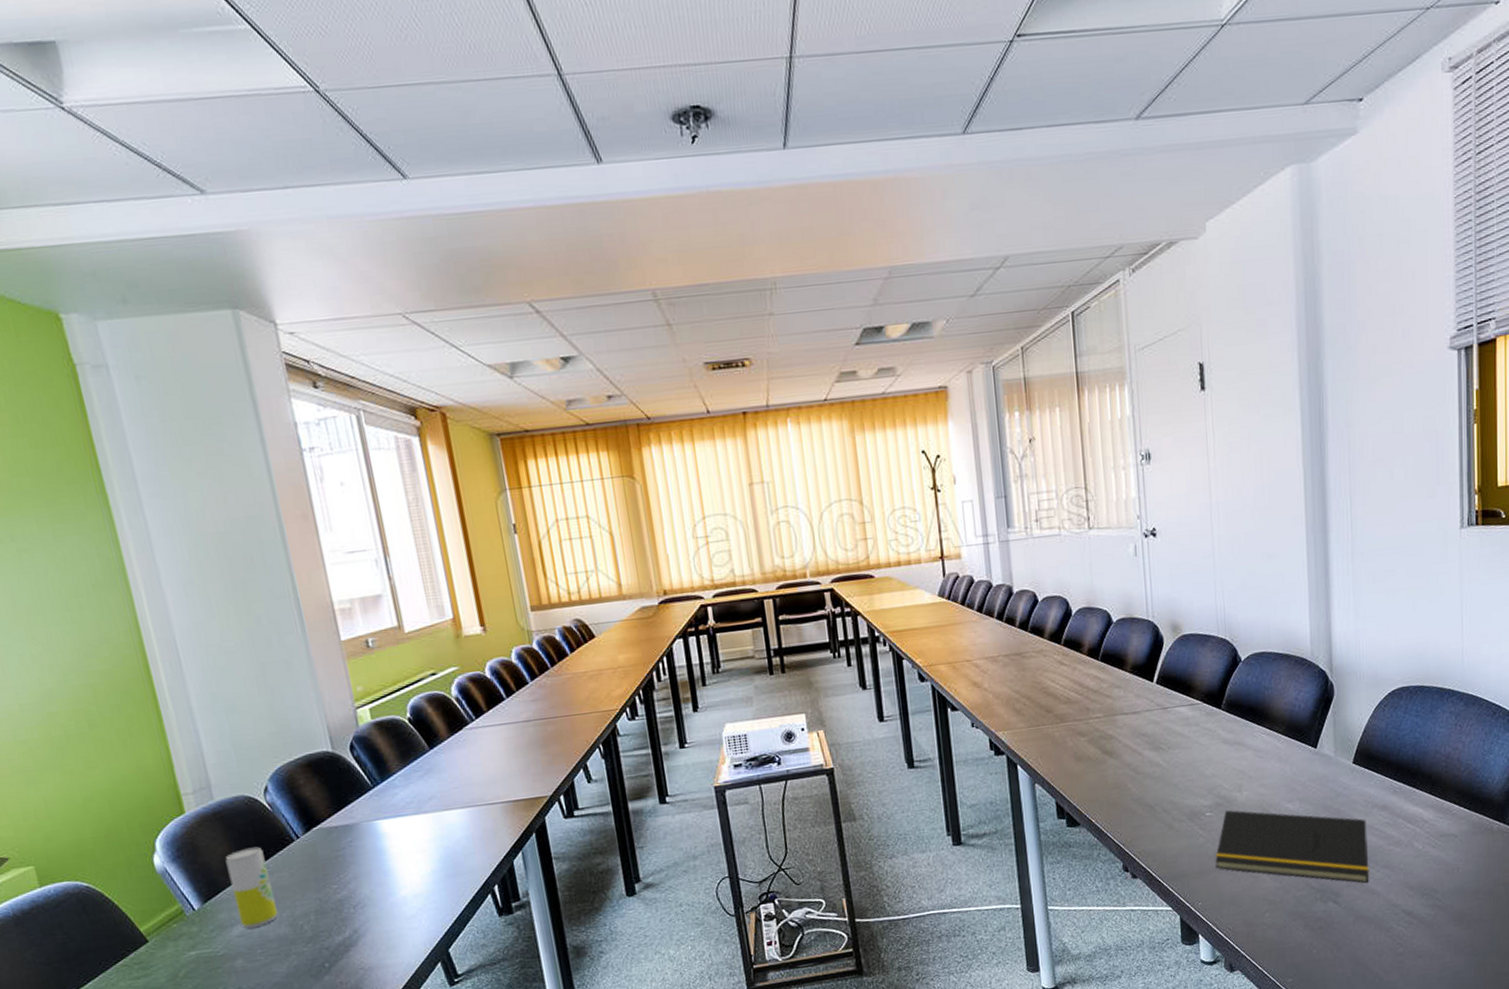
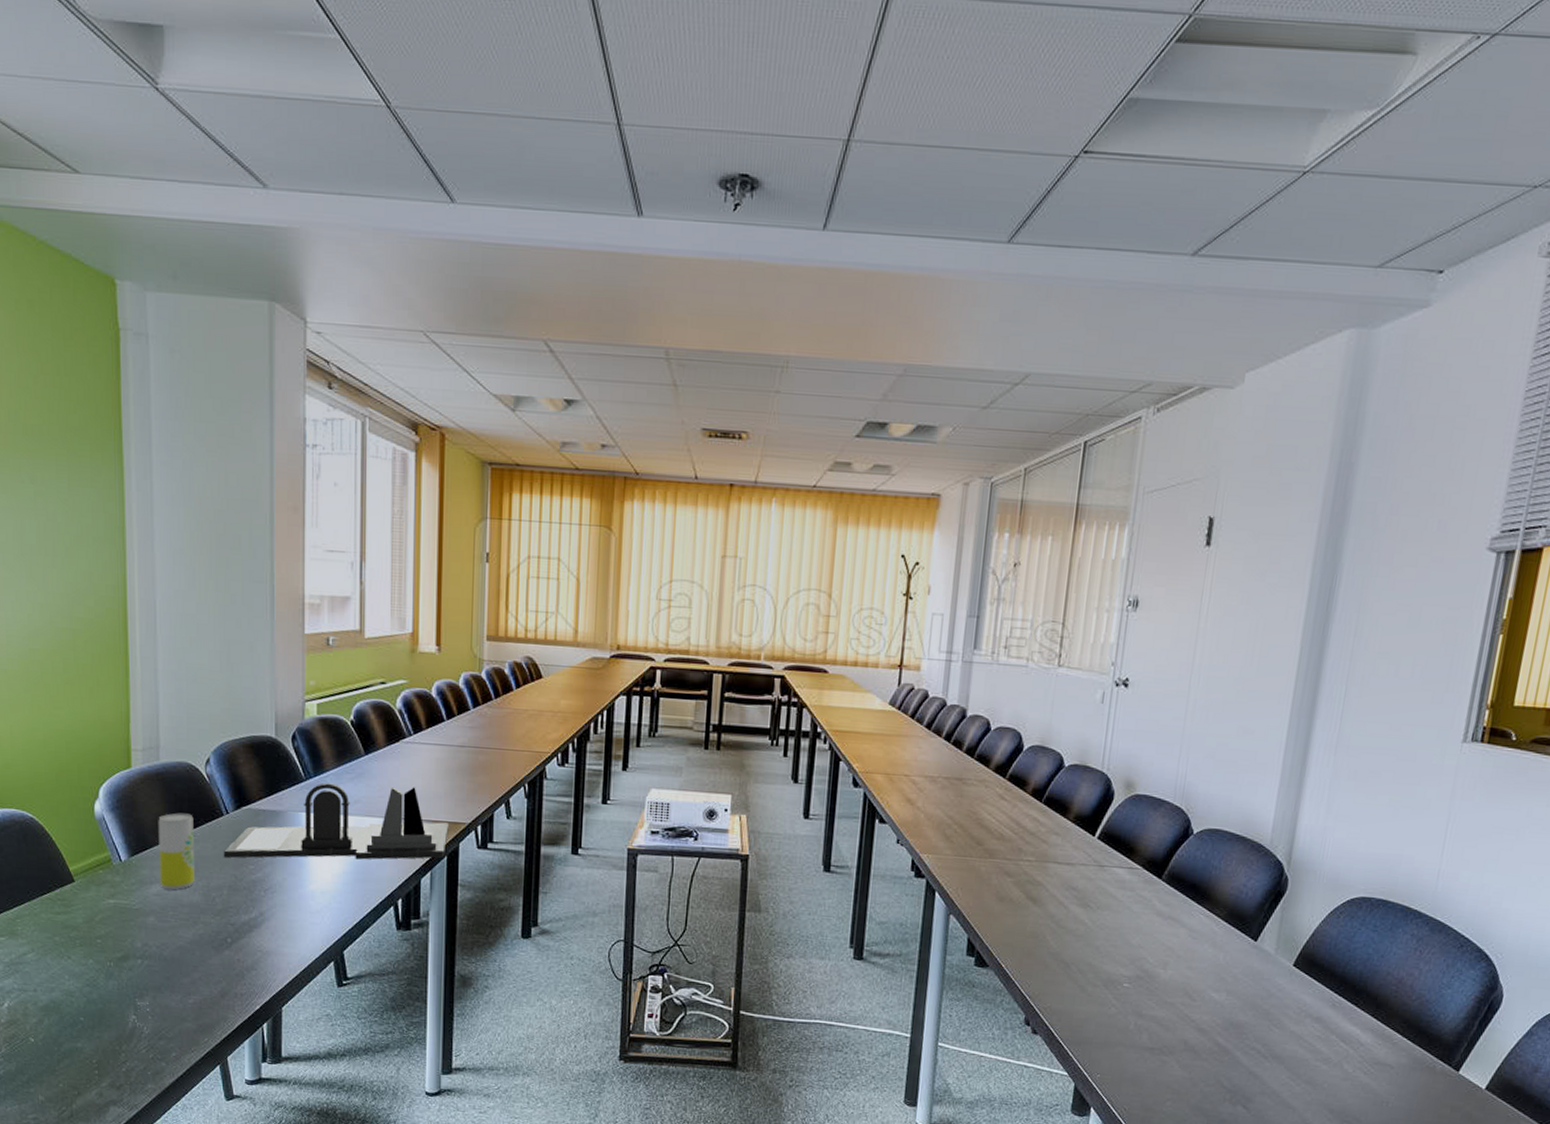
desk organizer: none [302,771,533,882] -> present [224,782,449,860]
notepad: present [1215,810,1369,883] -> none [1123,985,1296,1094]

